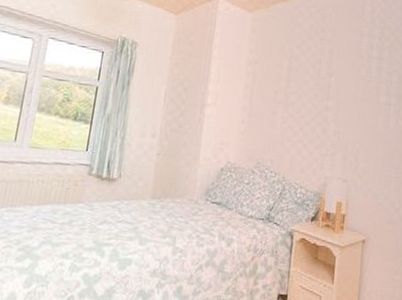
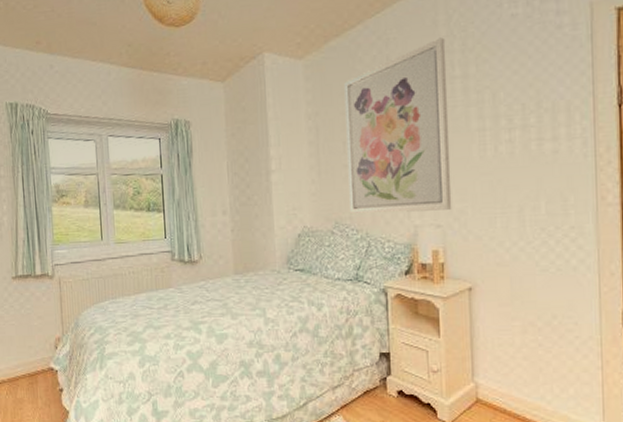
wall art: none [272,23,369,168] -> present [344,37,452,215]

